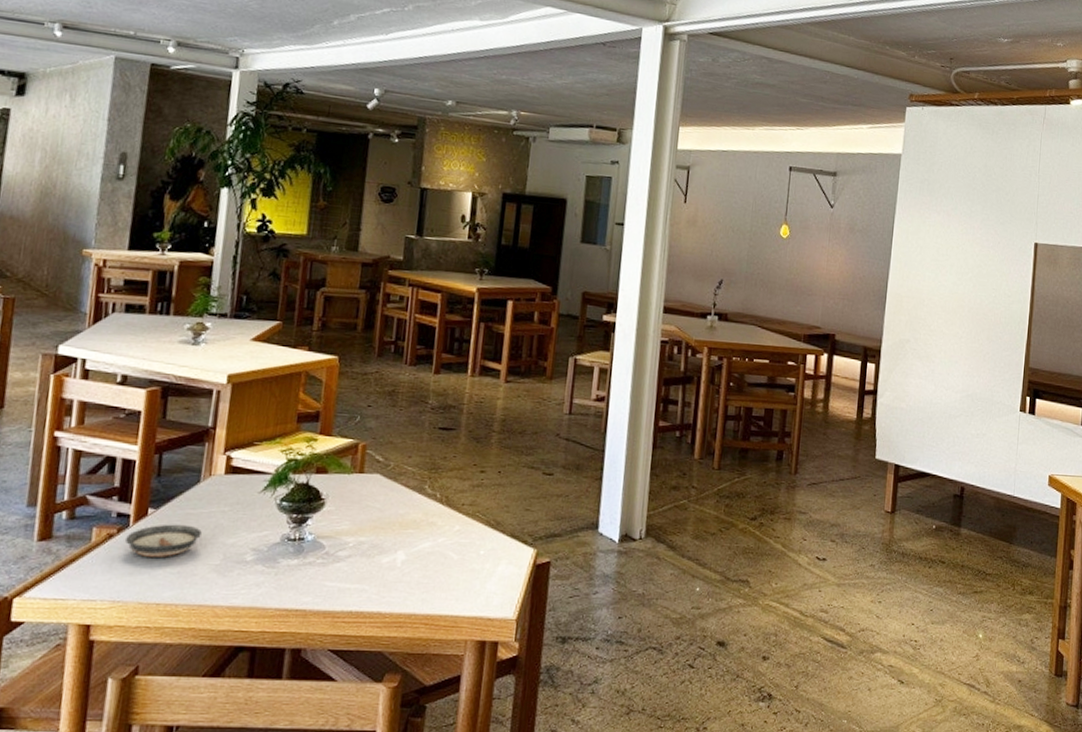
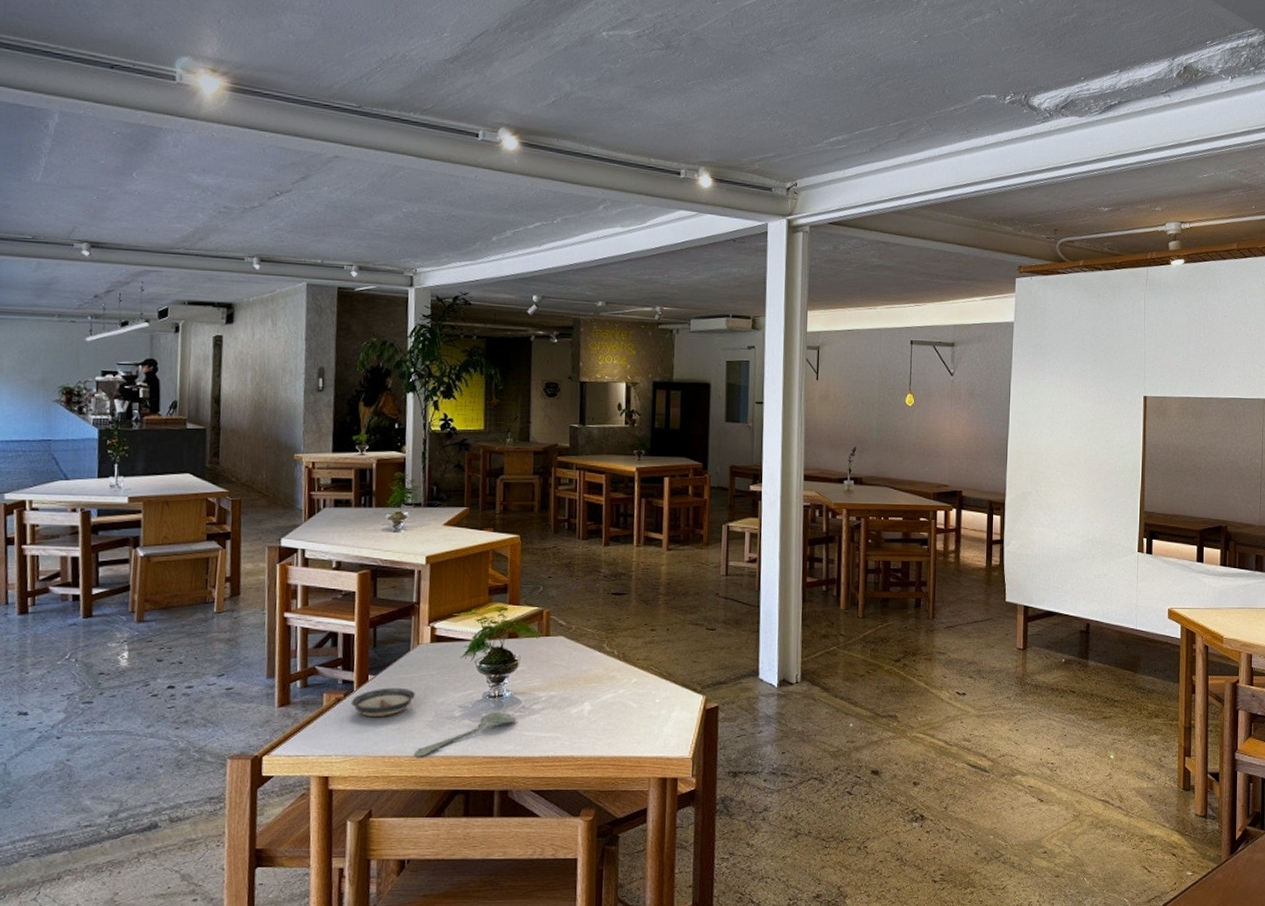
spoon: none [194,558,319,606] -> present [414,712,517,757]

